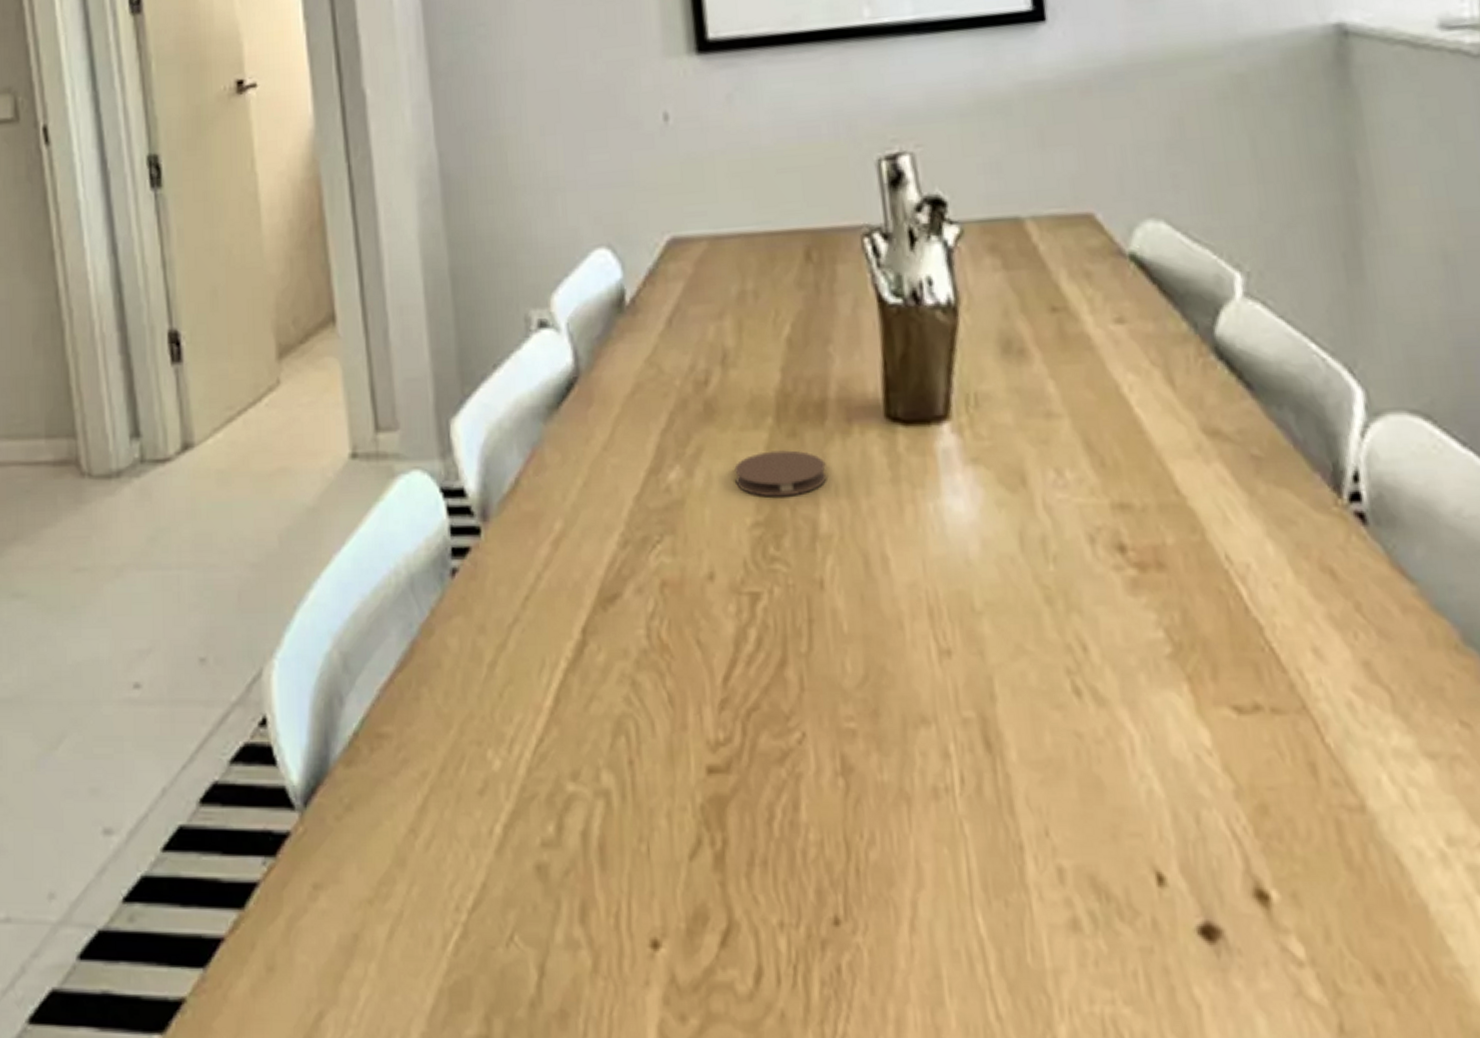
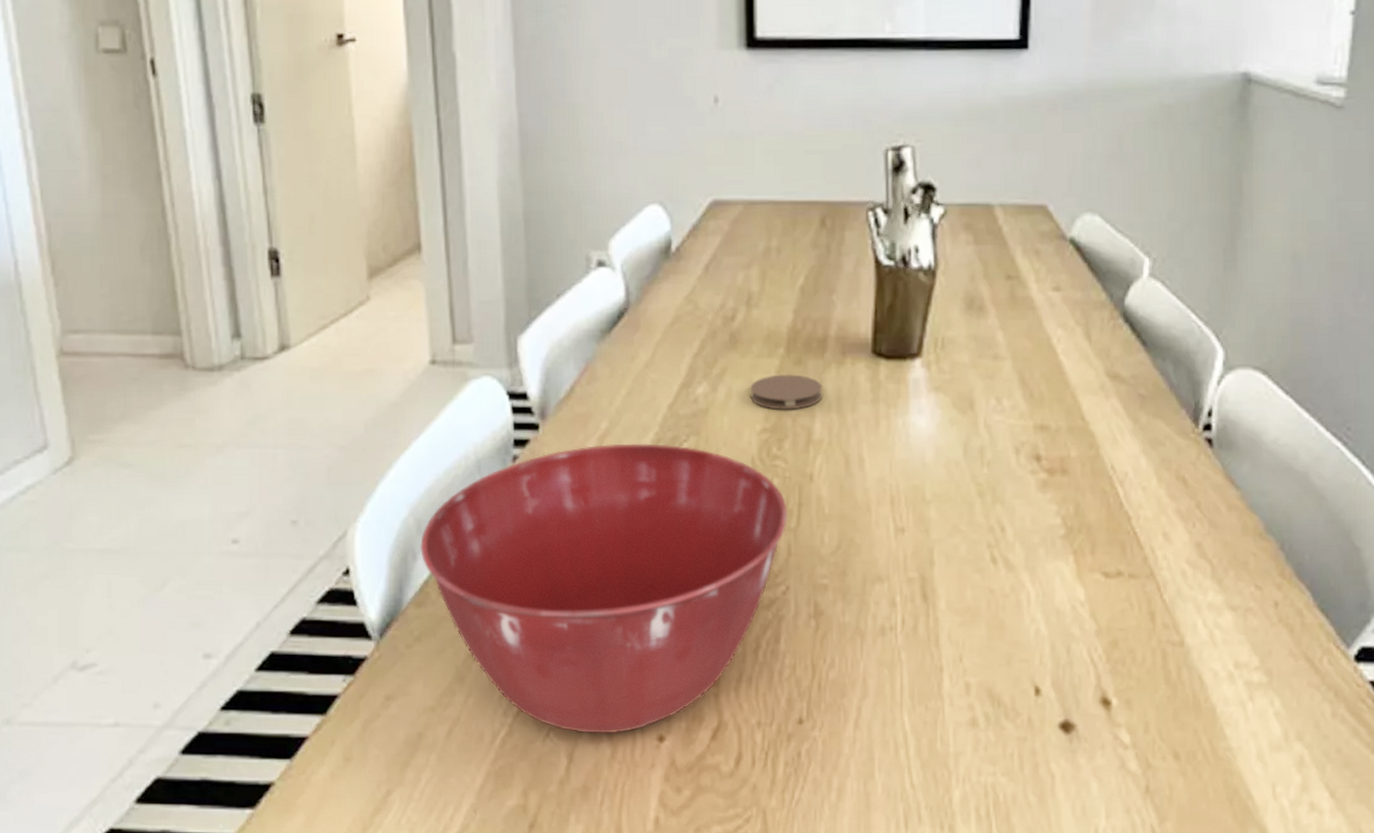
mixing bowl: none [347,546,797,938] -> present [420,443,789,734]

